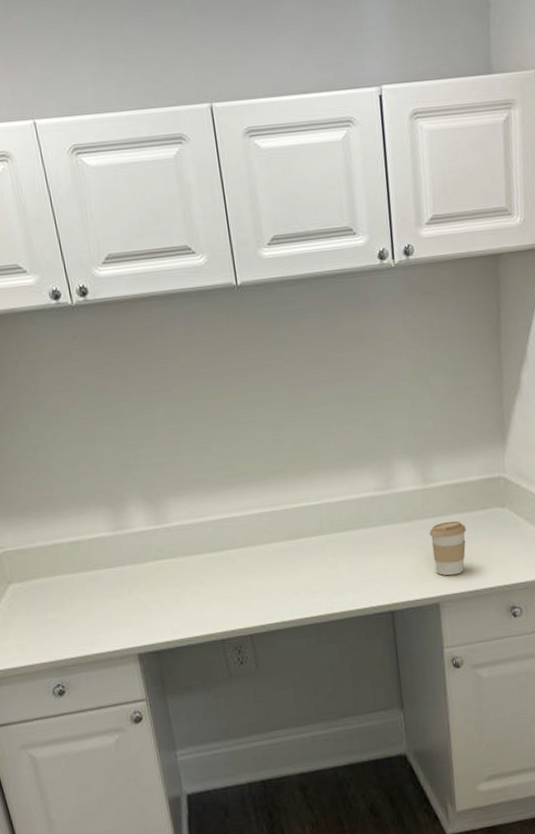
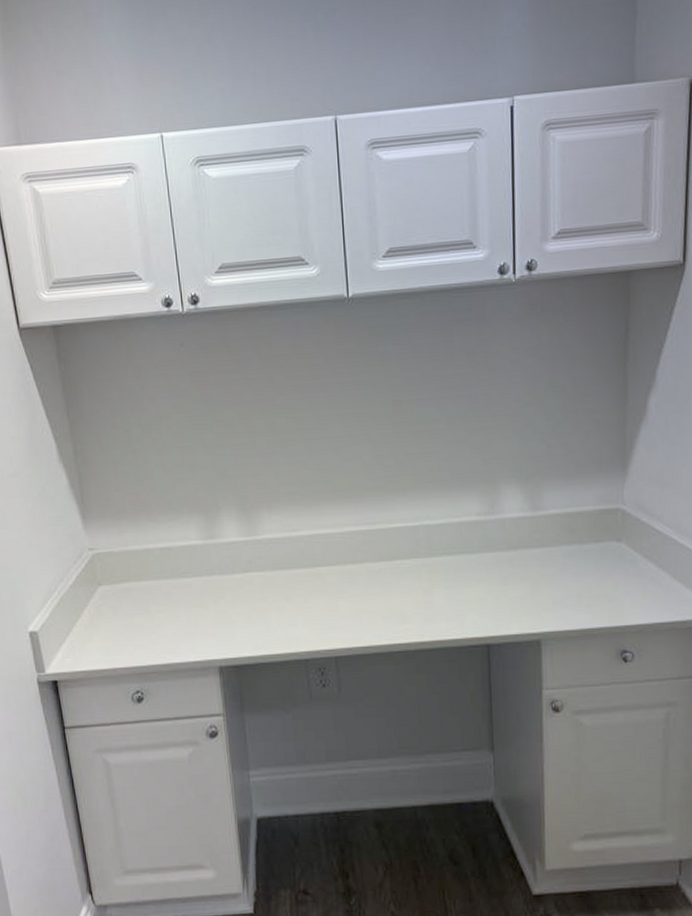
coffee cup: present [429,520,466,576] -> none [535,552,576,612]

